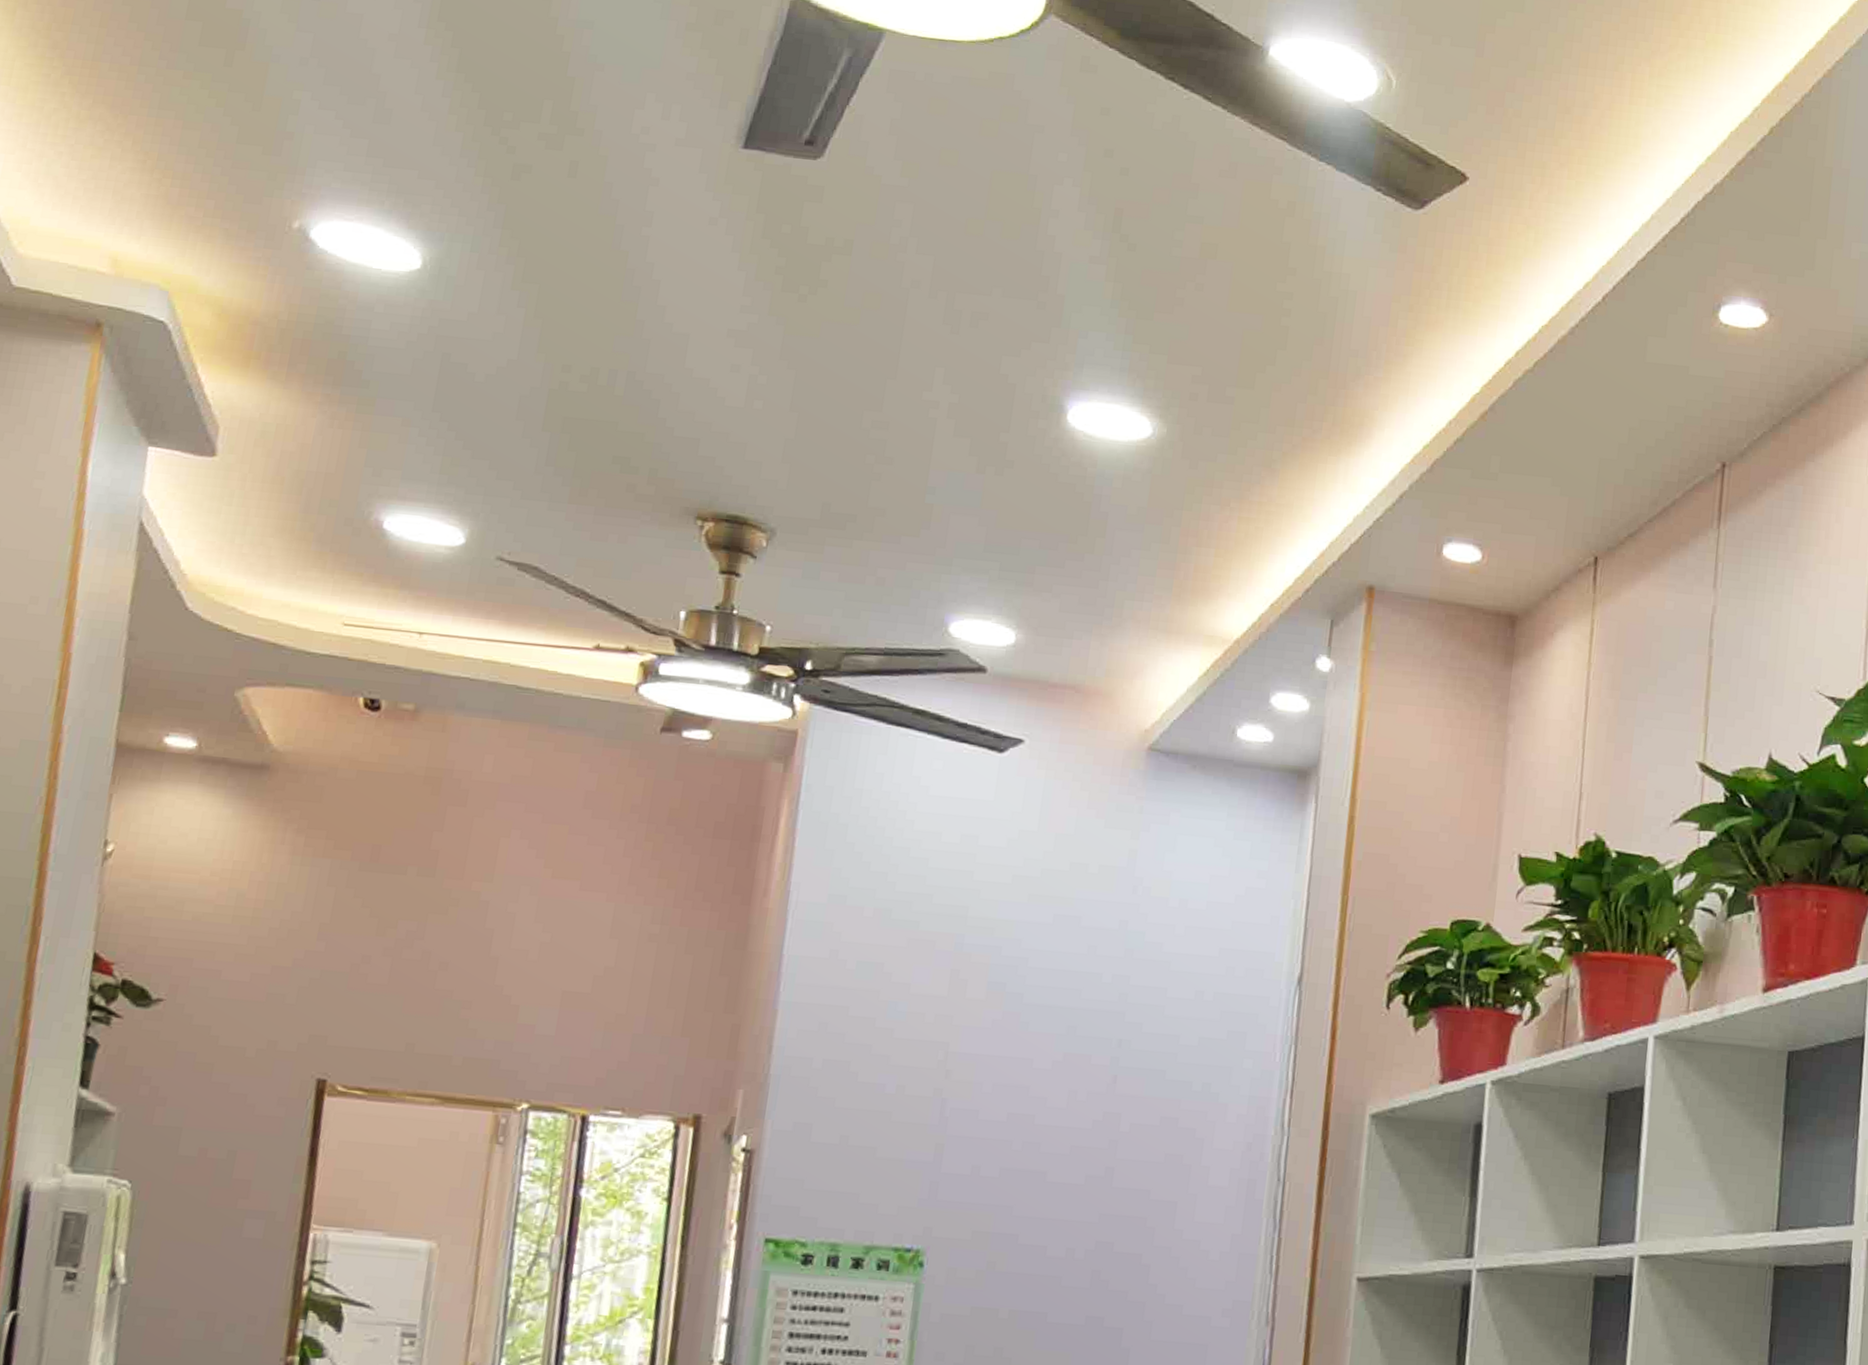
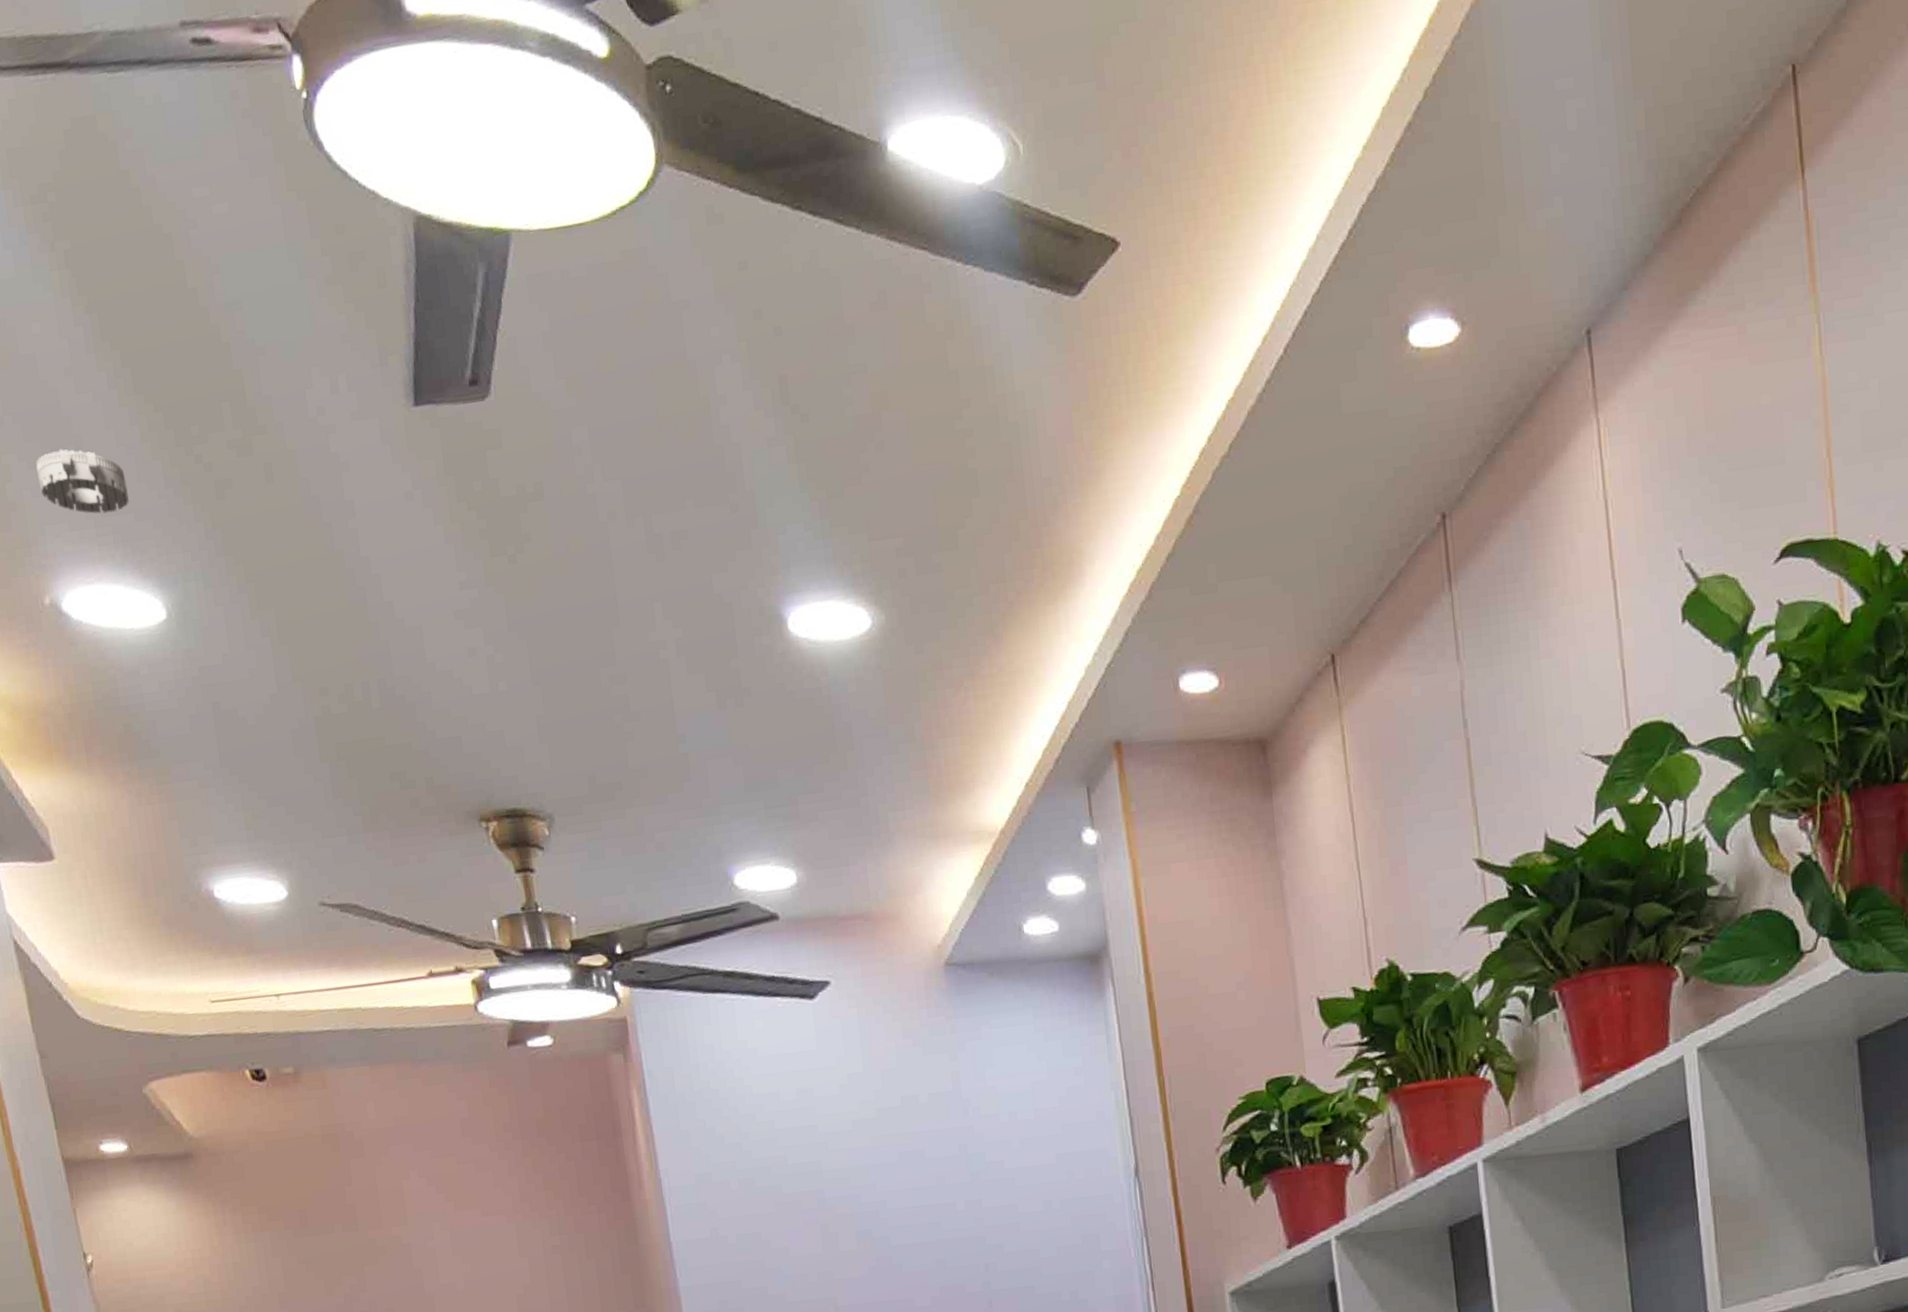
smoke detector: none [325,99,421,165] -> present [36,449,129,514]

